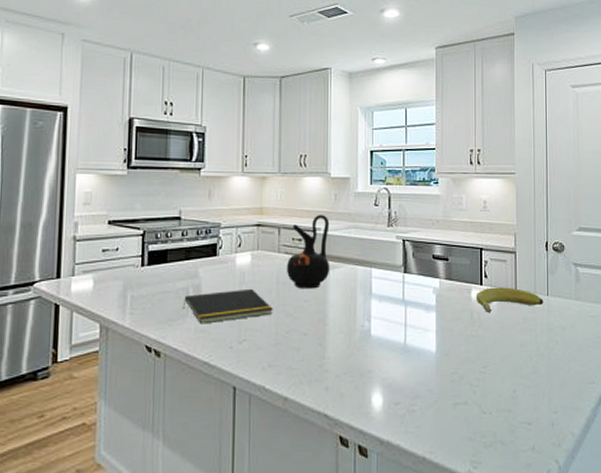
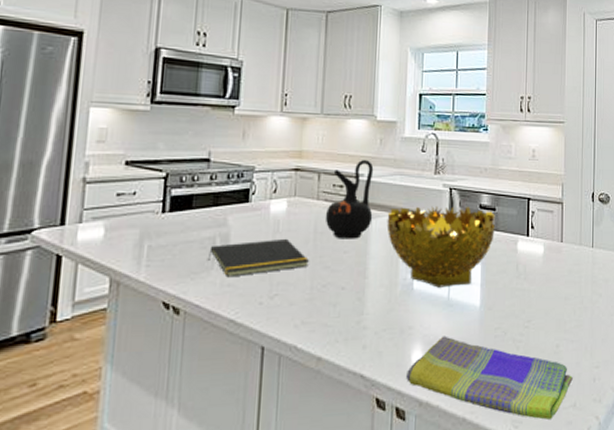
decorative bowl: none [344,257,448,334] -> present [386,206,495,288]
dish towel: none [368,379,531,461] -> present [407,336,573,420]
banana: present [476,287,544,312] -> none [522,238,589,264]

